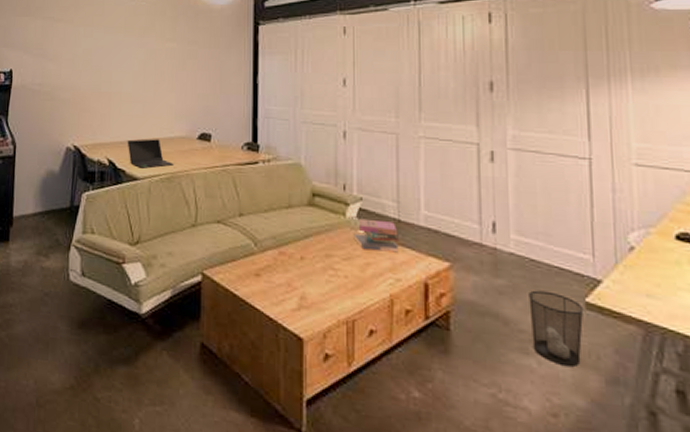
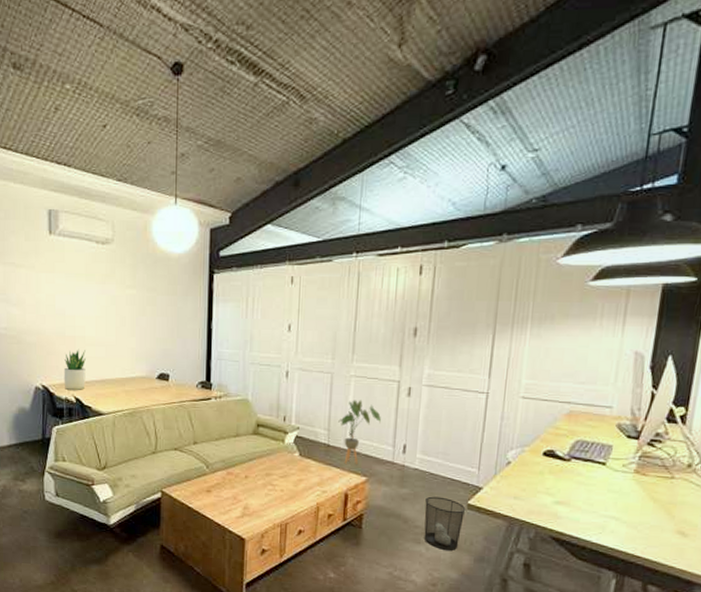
planter: none [97,105,121,151] -> present [63,349,86,390]
laptop: present [127,139,174,168] -> none [92,379,135,405]
books: present [353,218,399,253] -> none [290,444,327,471]
house plant: none [409,165,461,246] -> present [338,400,381,464]

